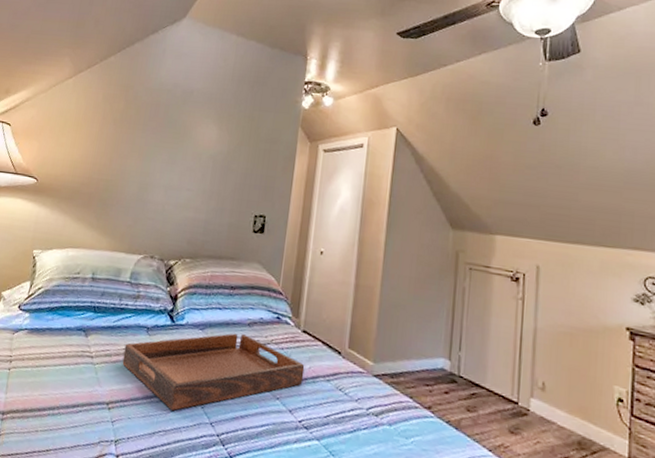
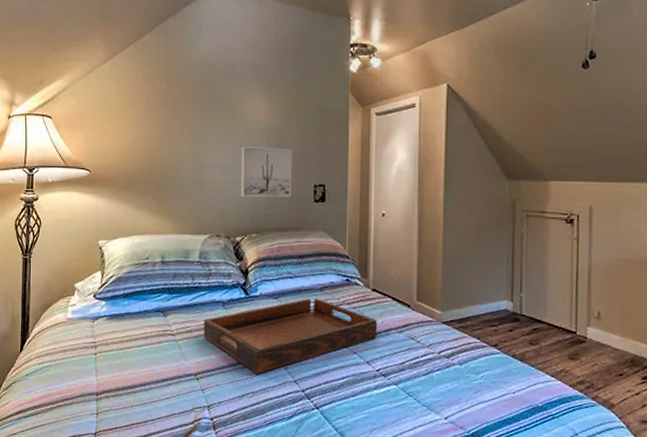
wall art: none [180,170,237,226] -> present [241,147,292,198]

